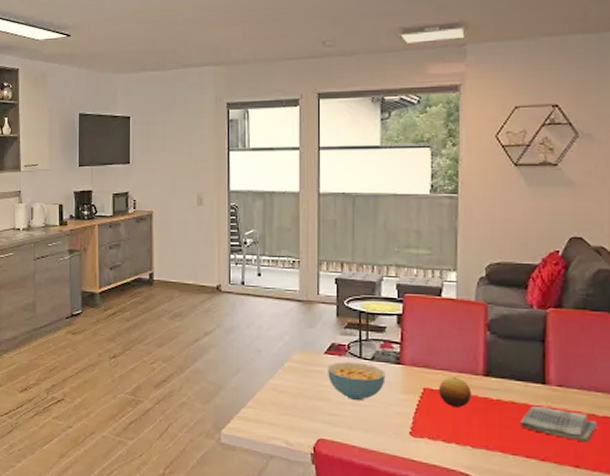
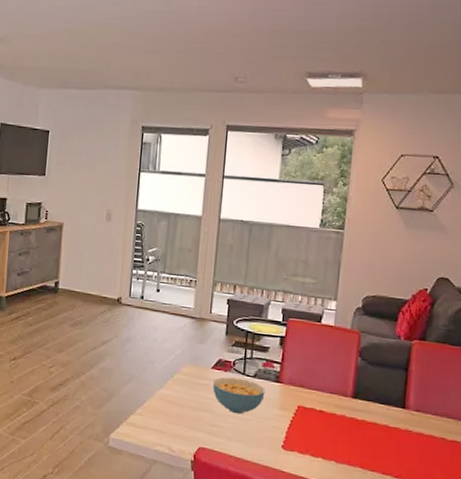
fruit: present [439,377,472,407] -> none [311,397,340,425]
dish towel: present [520,405,599,443] -> none [380,427,447,464]

